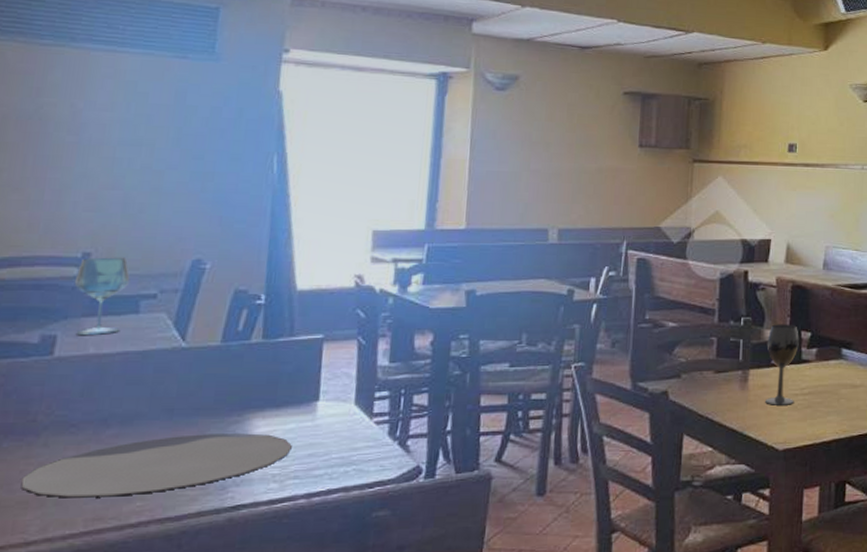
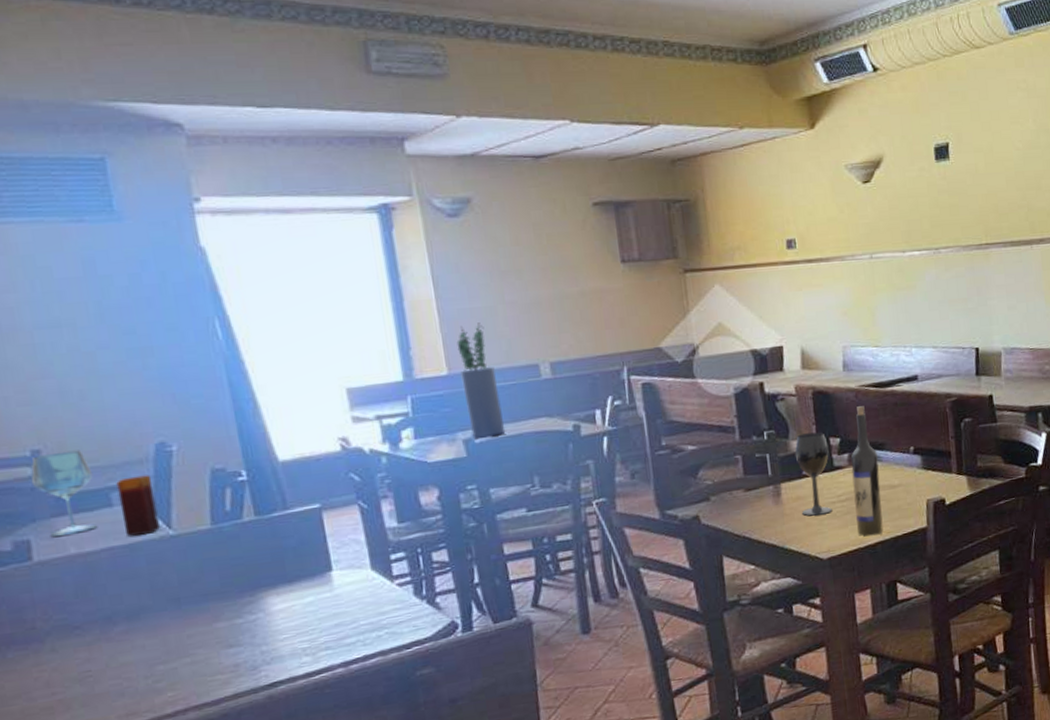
placemat: present [21,433,292,498] -> none [38,610,316,700]
candle: none [143,288,181,343] -> present [116,475,160,536]
vase: none [475,185,509,291] -> present [456,322,506,439]
wine bottle: none [814,304,844,433] -> present [851,406,884,536]

